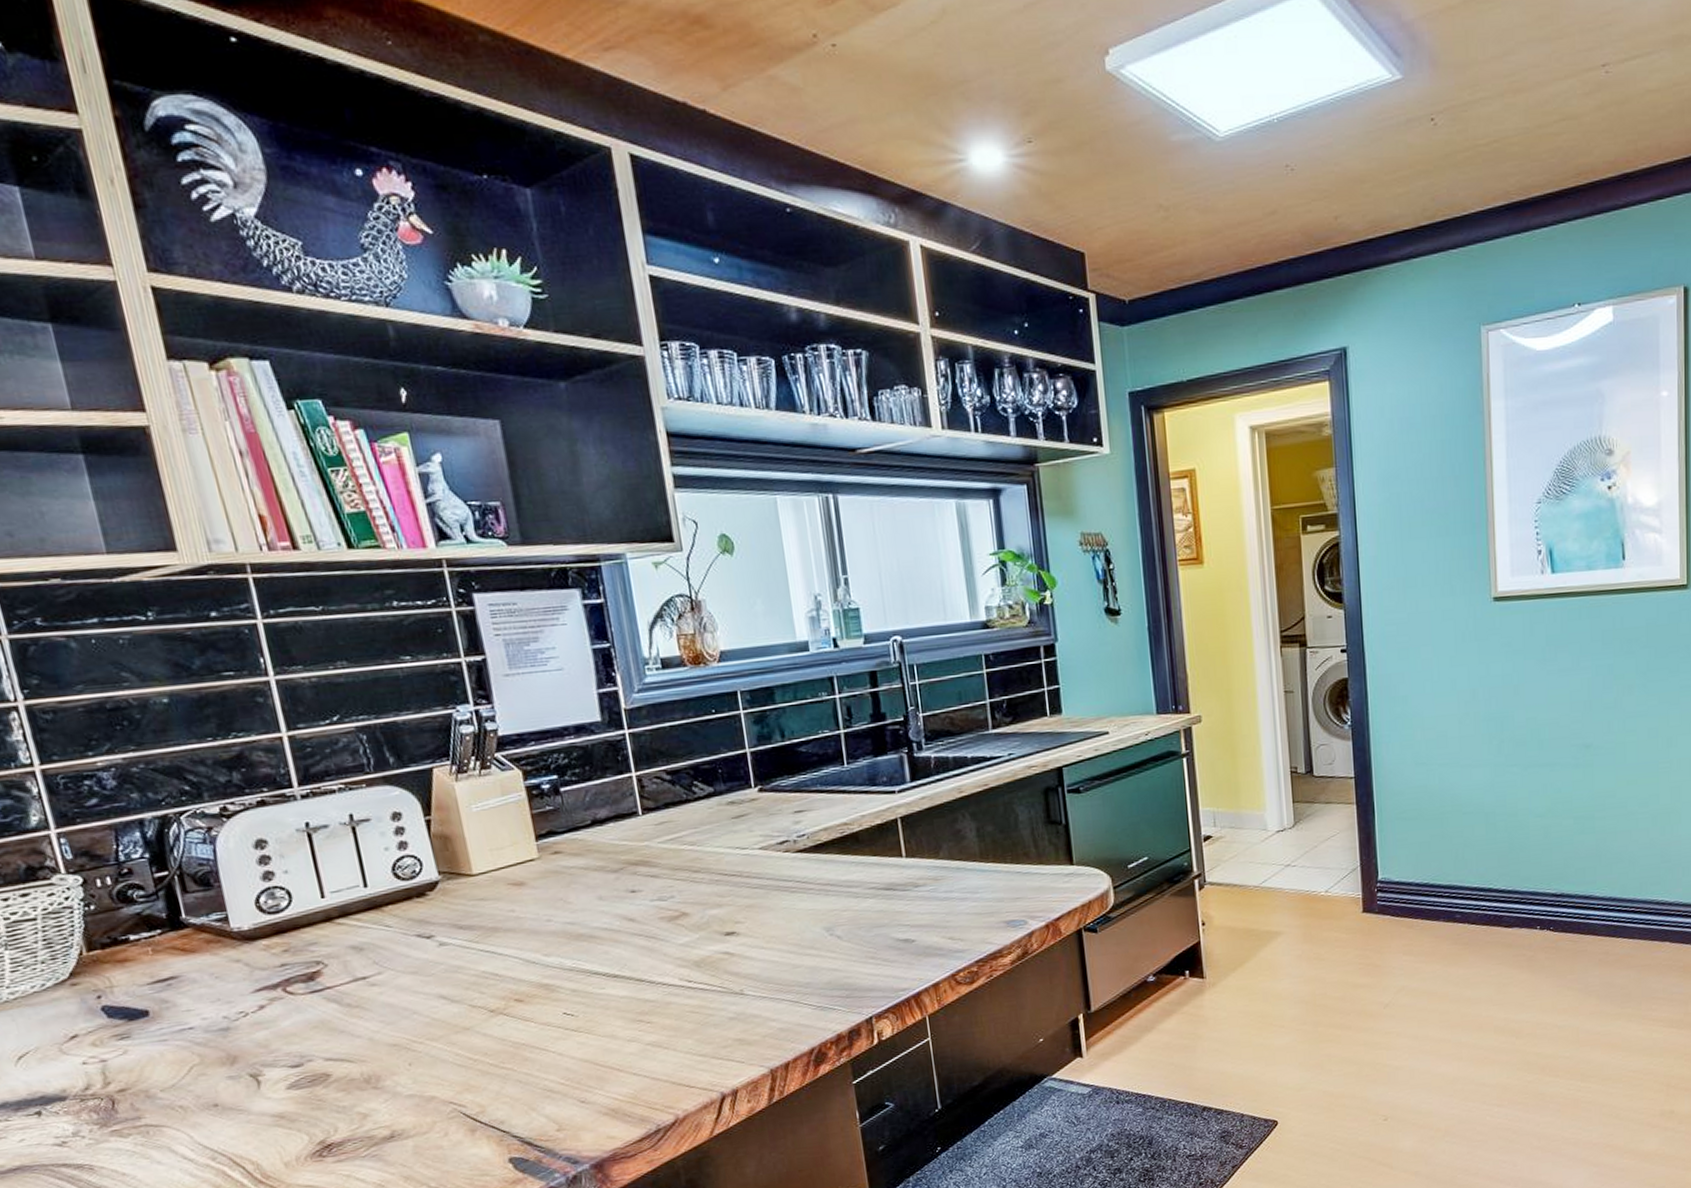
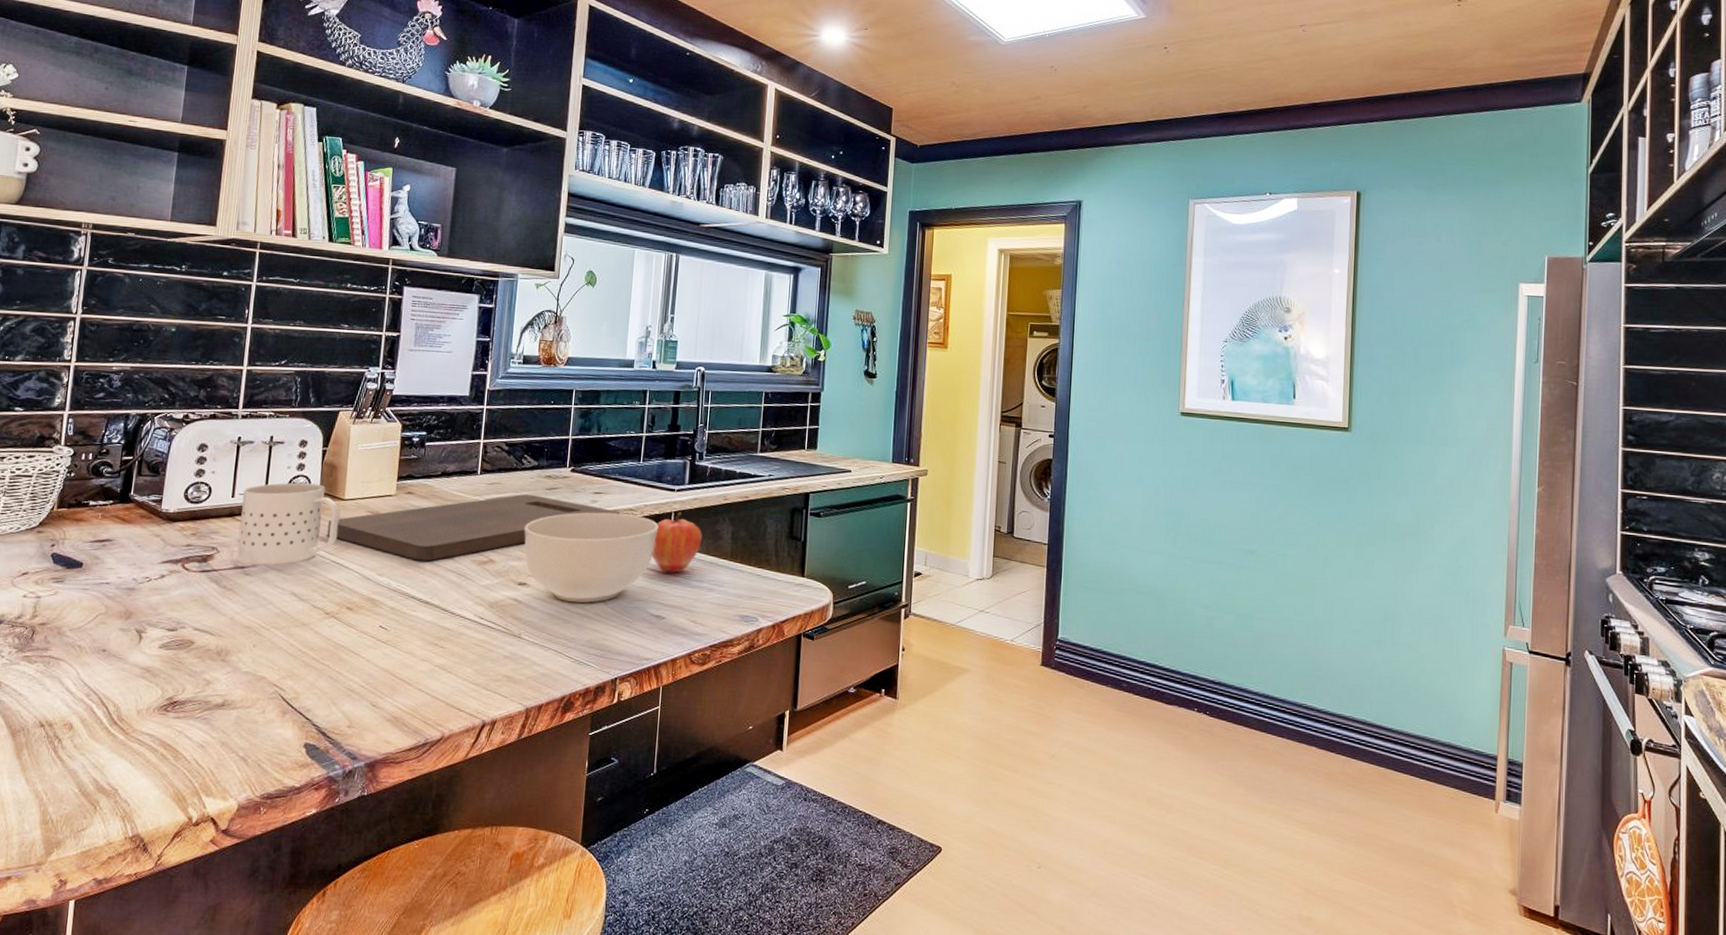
mug: none [334,862,479,974] -> present [236,482,340,565]
cutting board: none [459,827,832,931] -> present [327,494,620,561]
bowl: none [715,829,885,944] -> present [523,512,659,603]
fruit: none [881,816,942,889] -> present [651,512,702,574]

